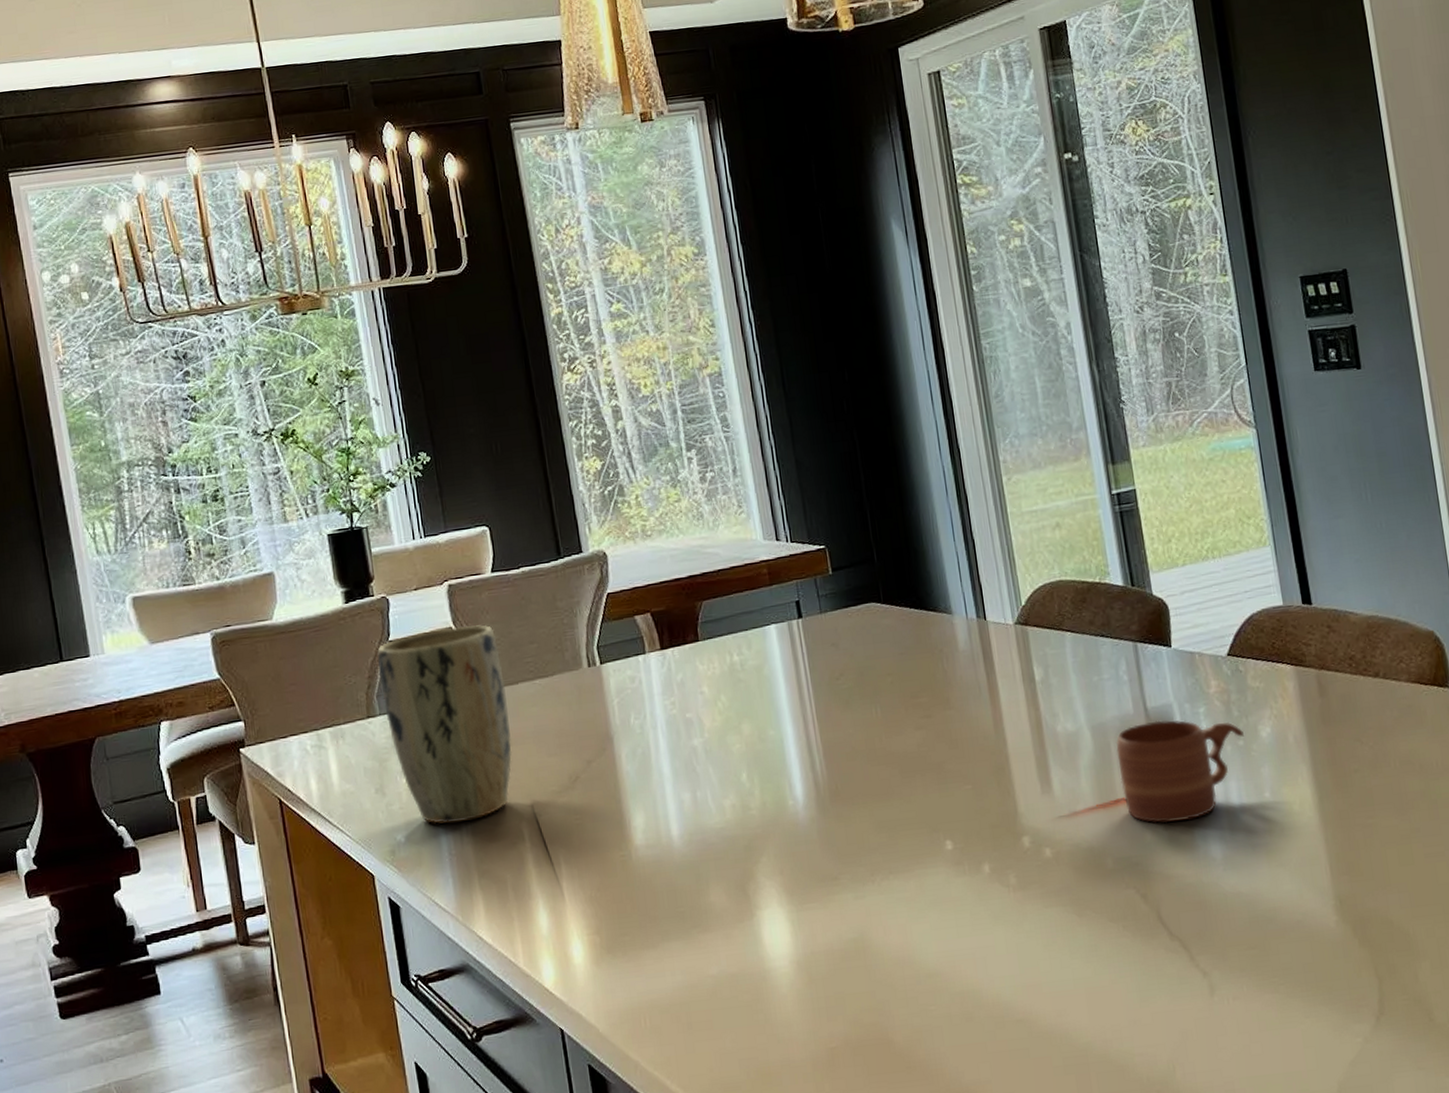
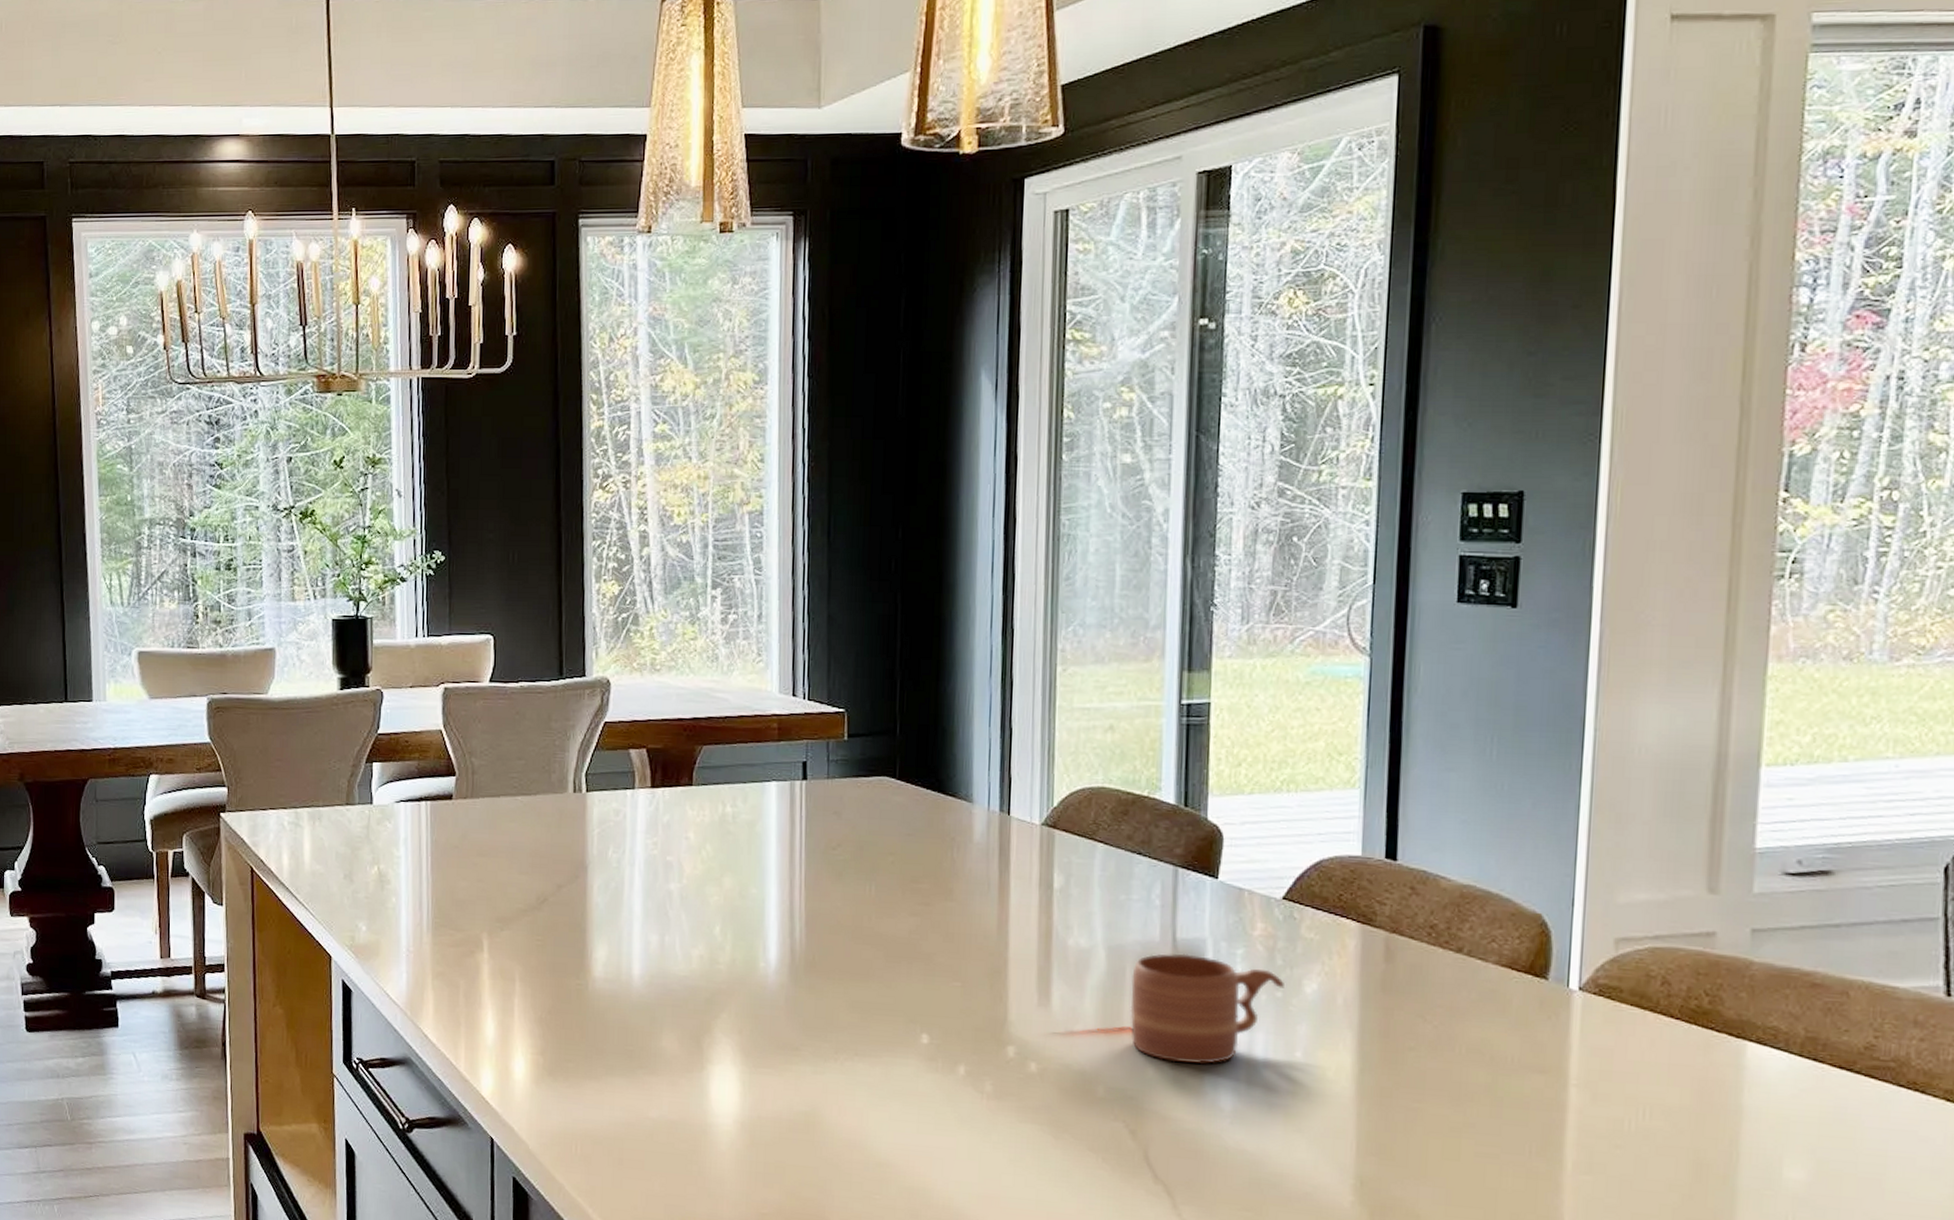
plant pot: present [377,625,512,824] -> none [363,729,486,922]

